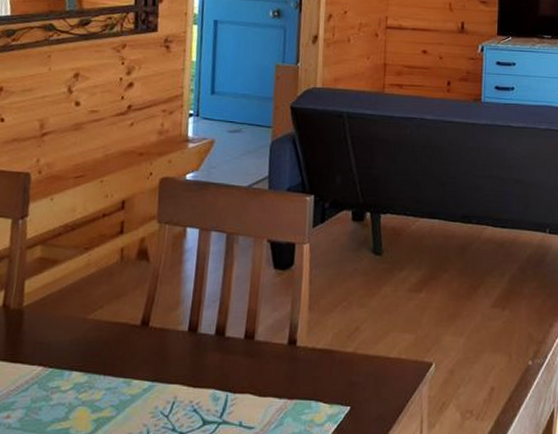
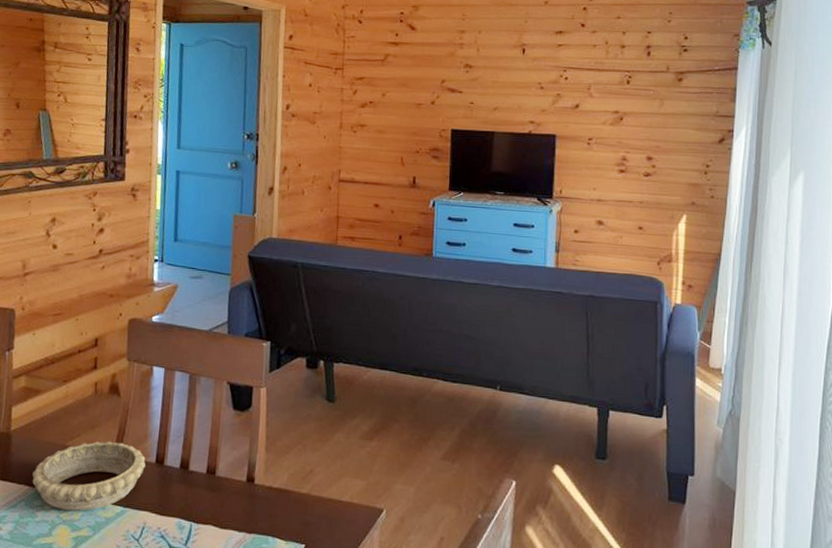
decorative bowl: none [47,311,177,390] -> present [32,441,146,511]

